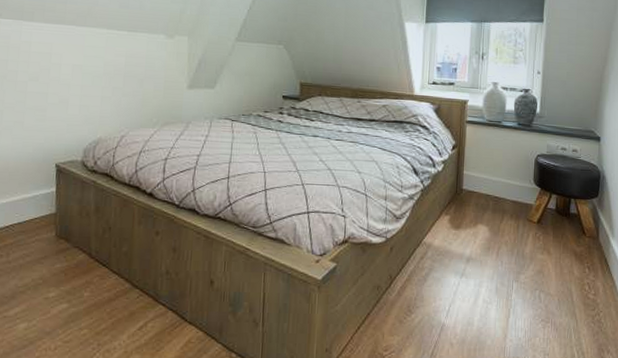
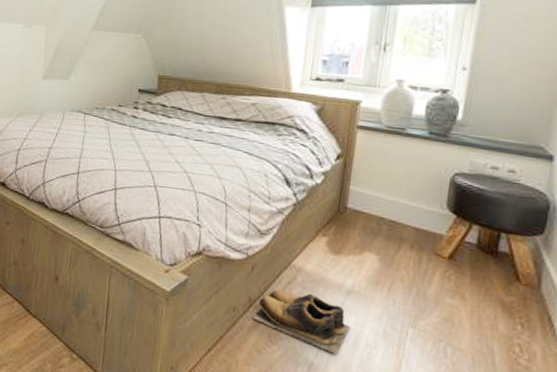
shoes: none [393,265,471,313] -> present [252,289,351,355]

